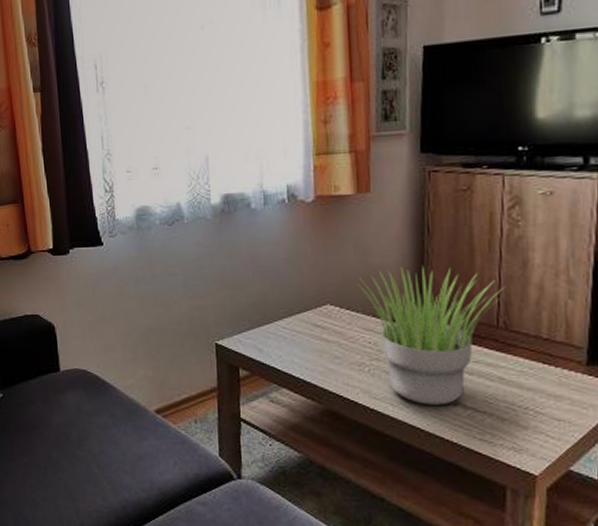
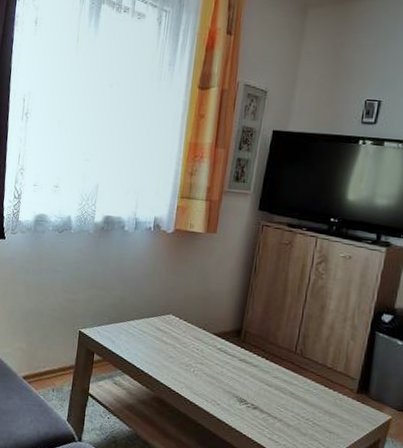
potted plant: present [357,266,505,405] -> none [195,293,305,407]

